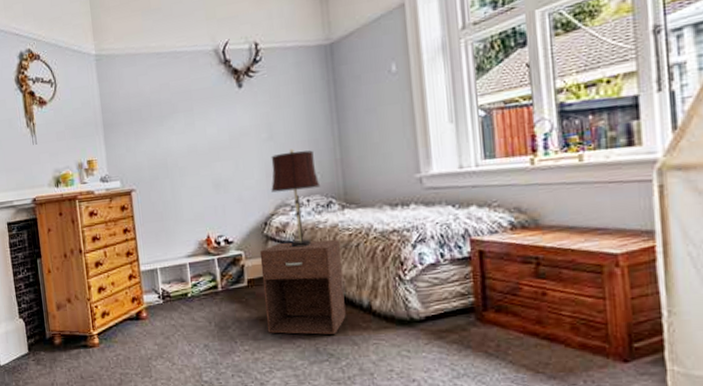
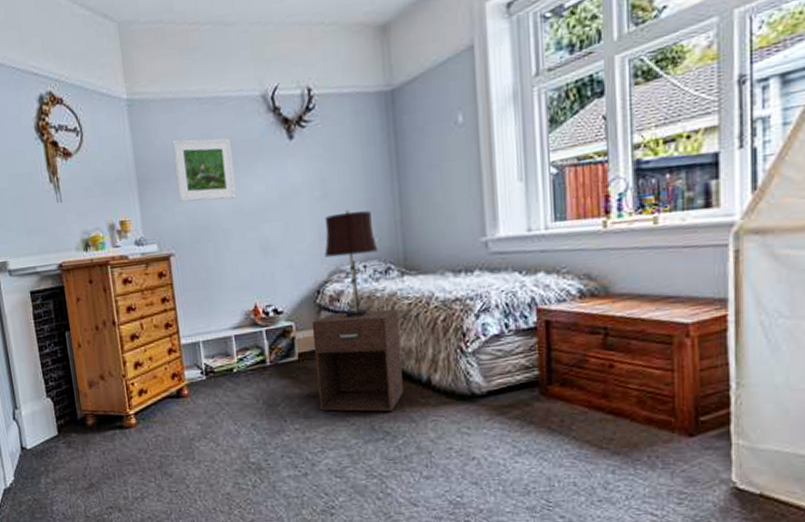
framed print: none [134,87,191,144] -> present [172,138,237,203]

